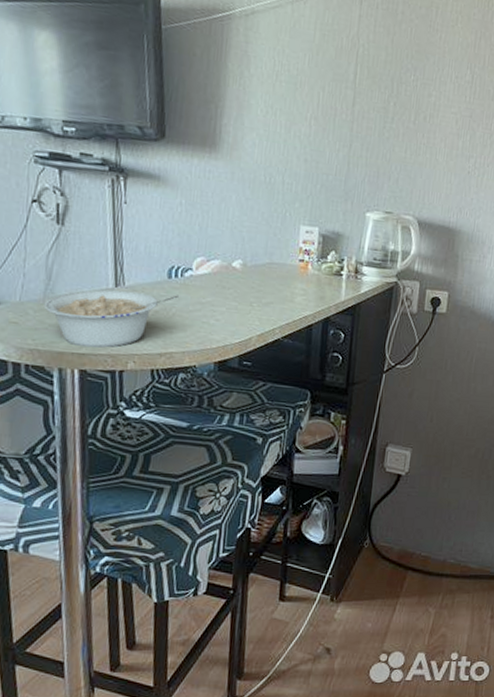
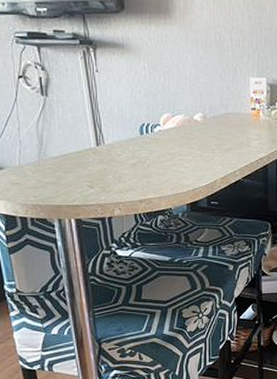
legume: present [43,289,179,349] -> none [39,148,151,200]

